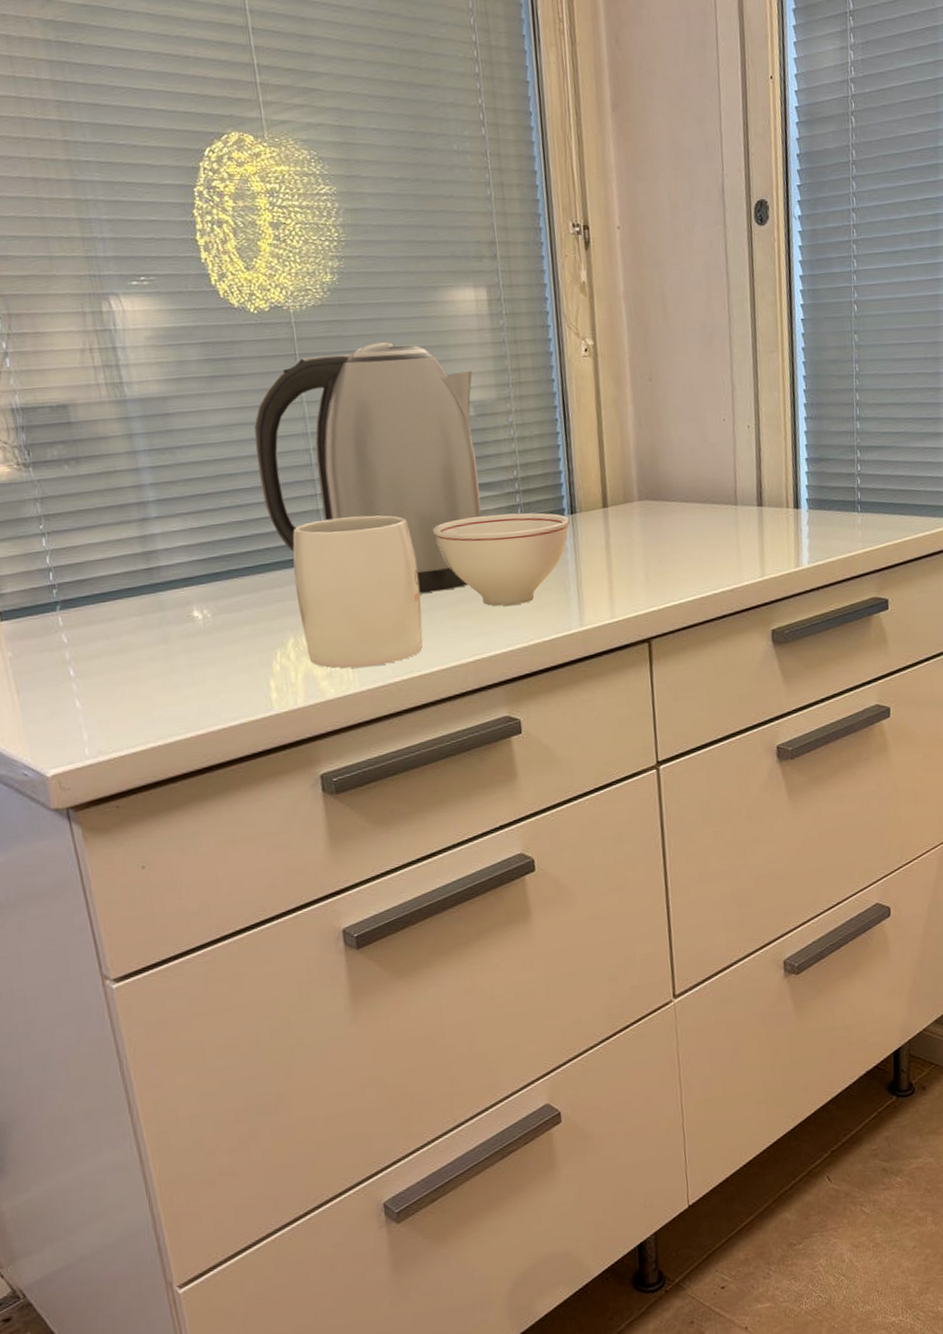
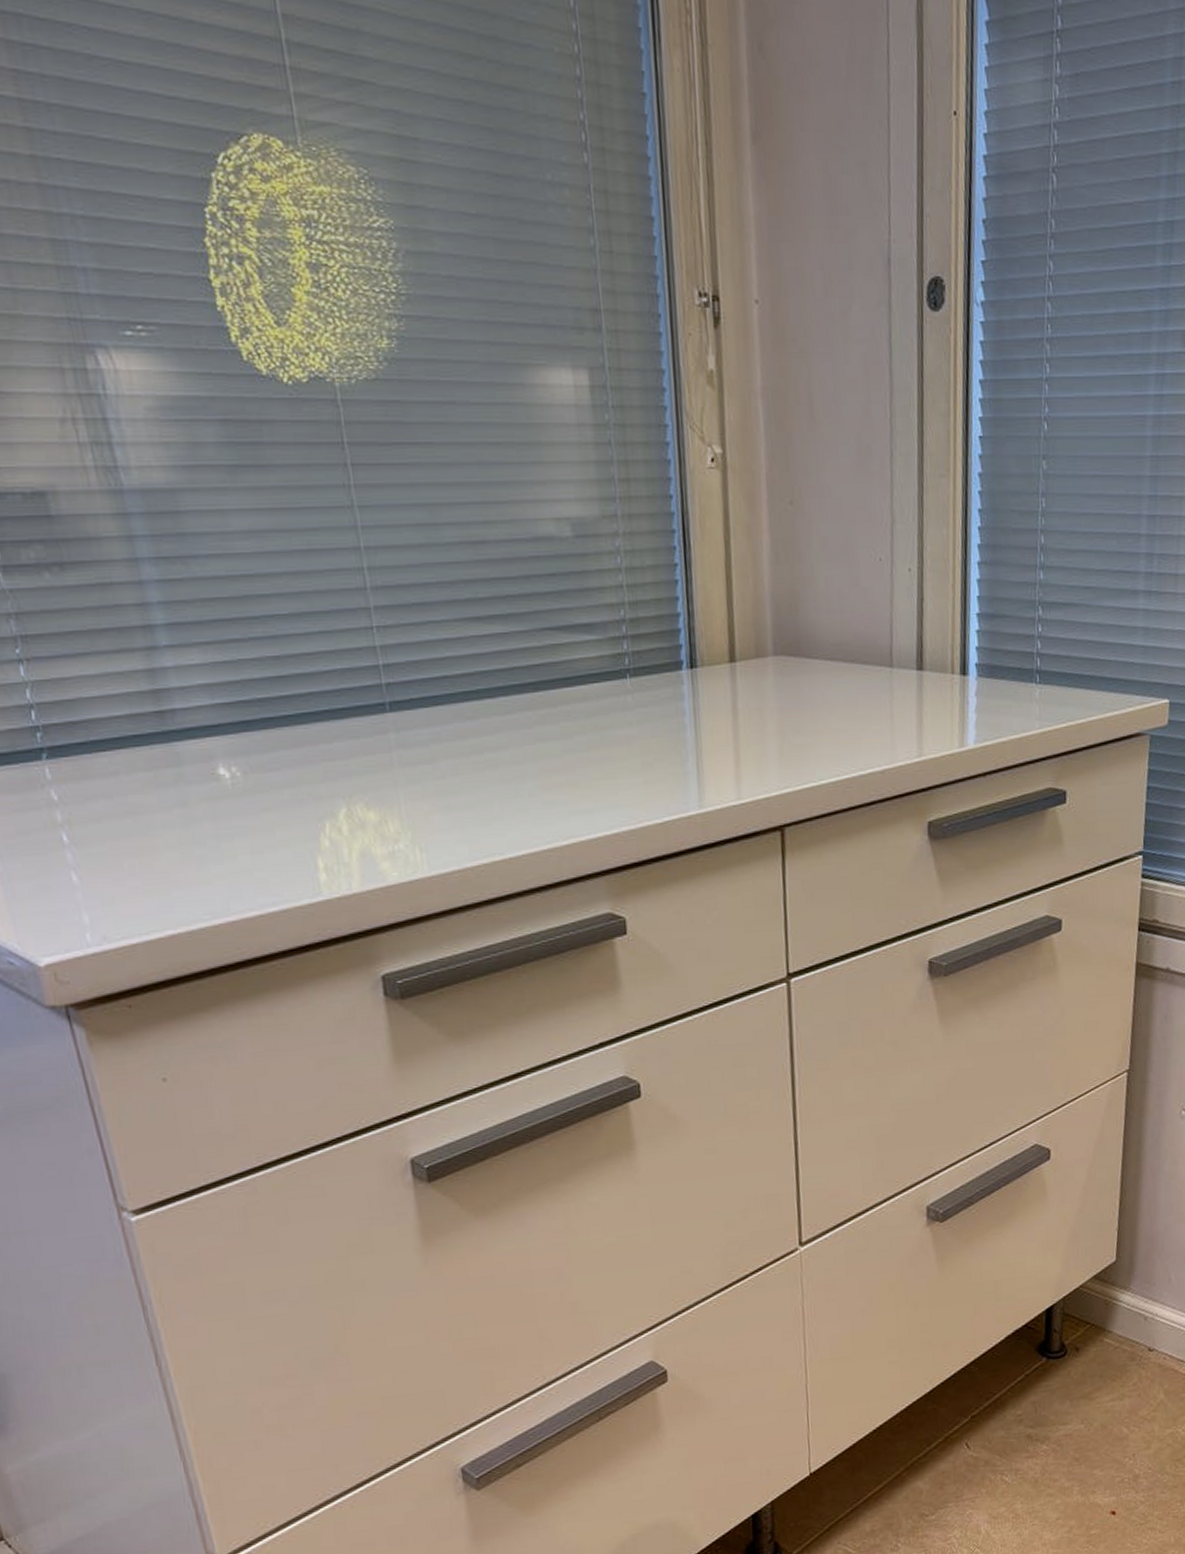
kettle: present [254,341,482,593] -> none [291,432,581,758]
mug: present [293,515,423,669] -> none [343,657,508,848]
bowl: present [432,512,570,607] -> none [518,663,689,779]

